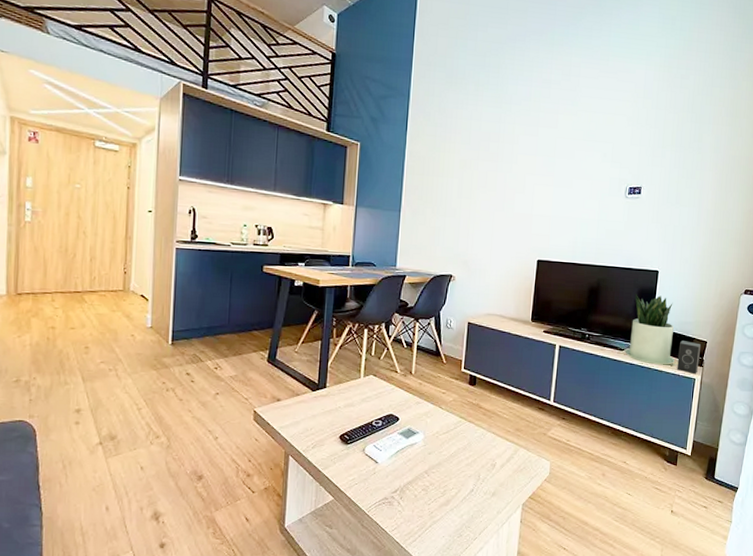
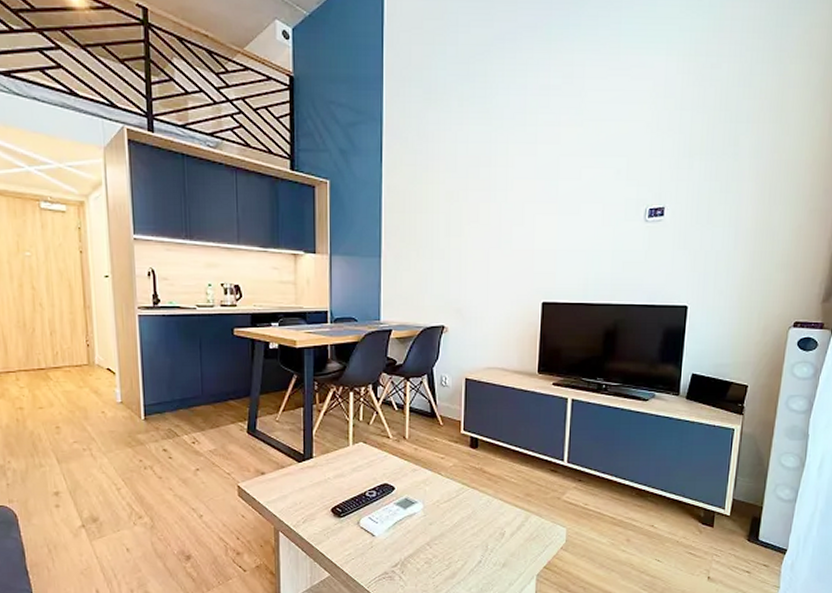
planter: present [625,294,675,365] -> none [649,335,710,415]
speaker: present [677,341,701,375] -> none [712,386,740,424]

